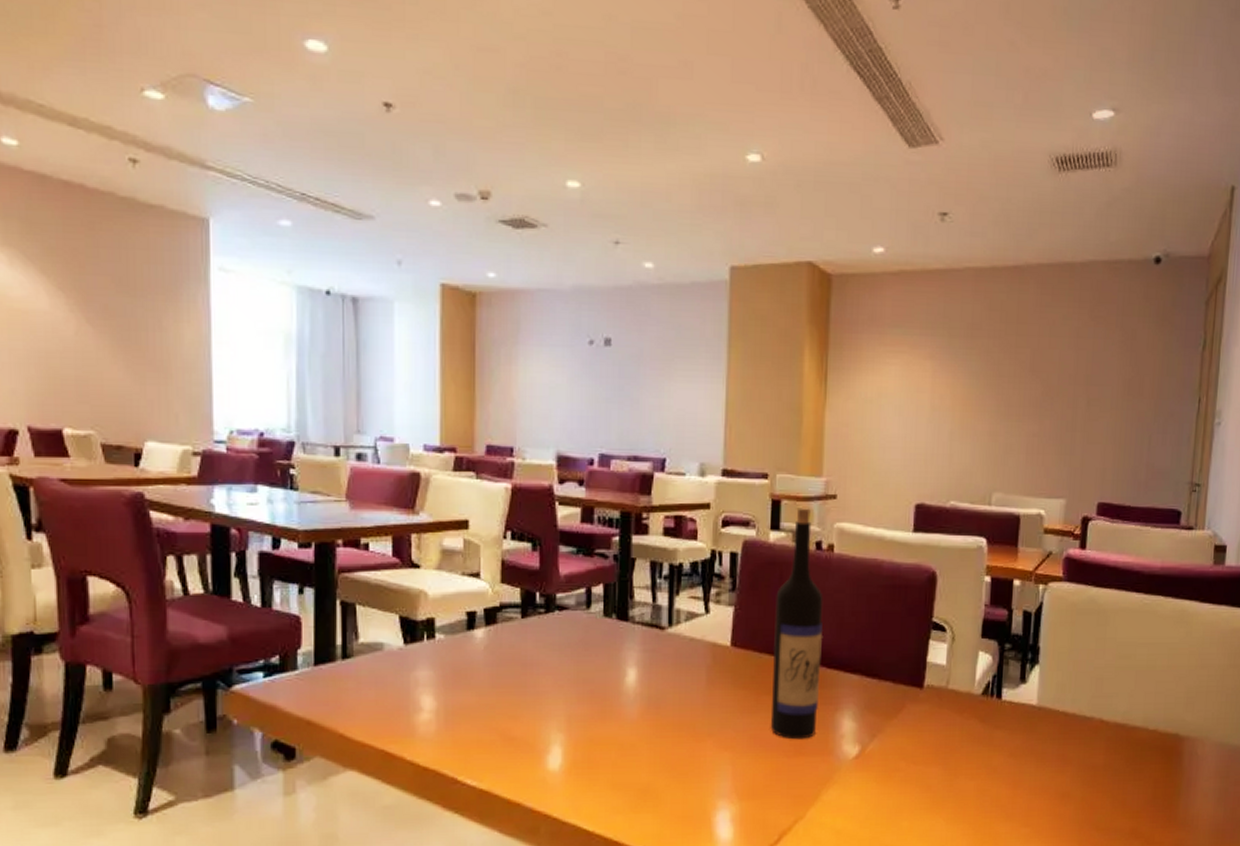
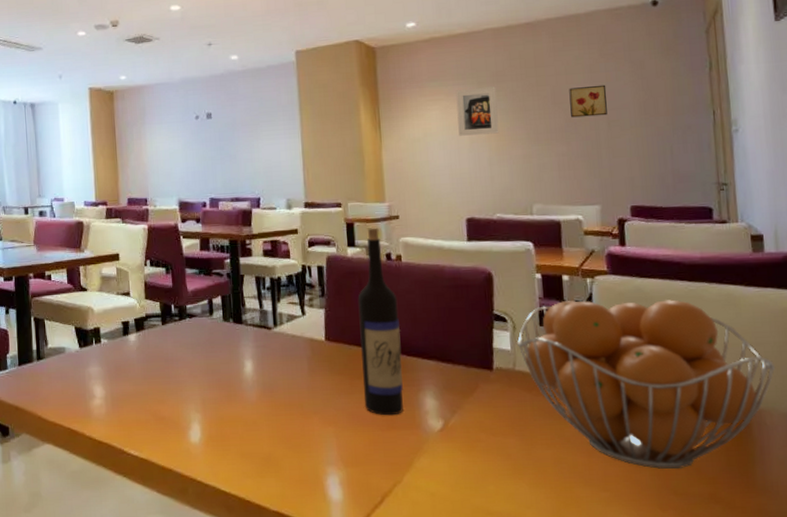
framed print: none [919,341,969,402] -> present [455,86,499,136]
fruit basket: none [953,610,1216,803] -> present [516,299,776,469]
wall art: none [1049,353,1092,392] -> present [569,84,607,118]

